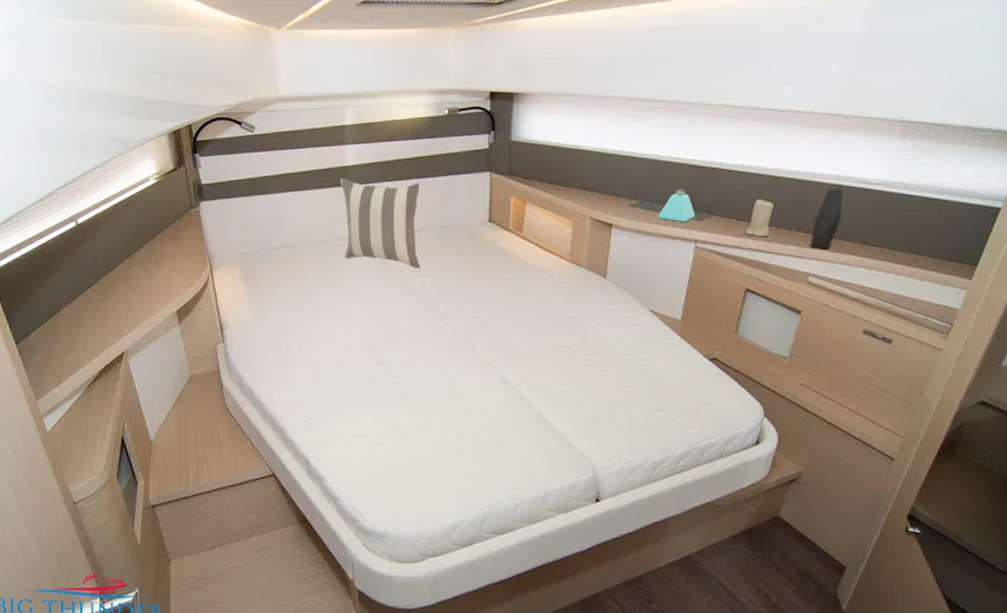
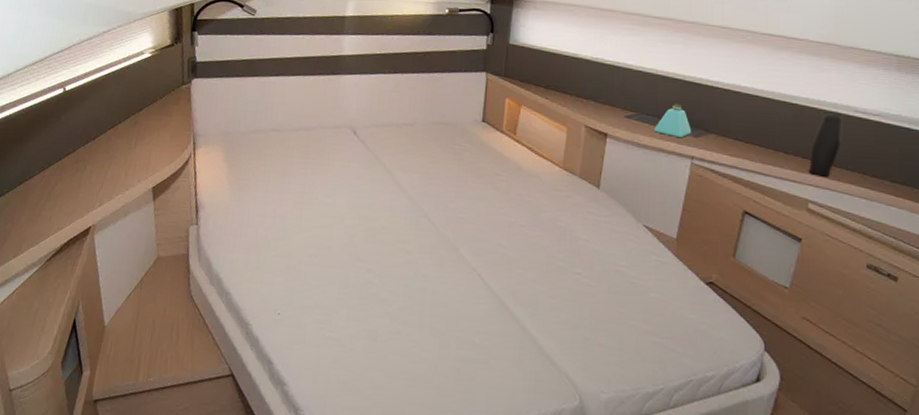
pillow: present [340,178,421,268] -> none [332,67,415,163]
candle: present [744,198,774,238] -> none [741,120,771,159]

